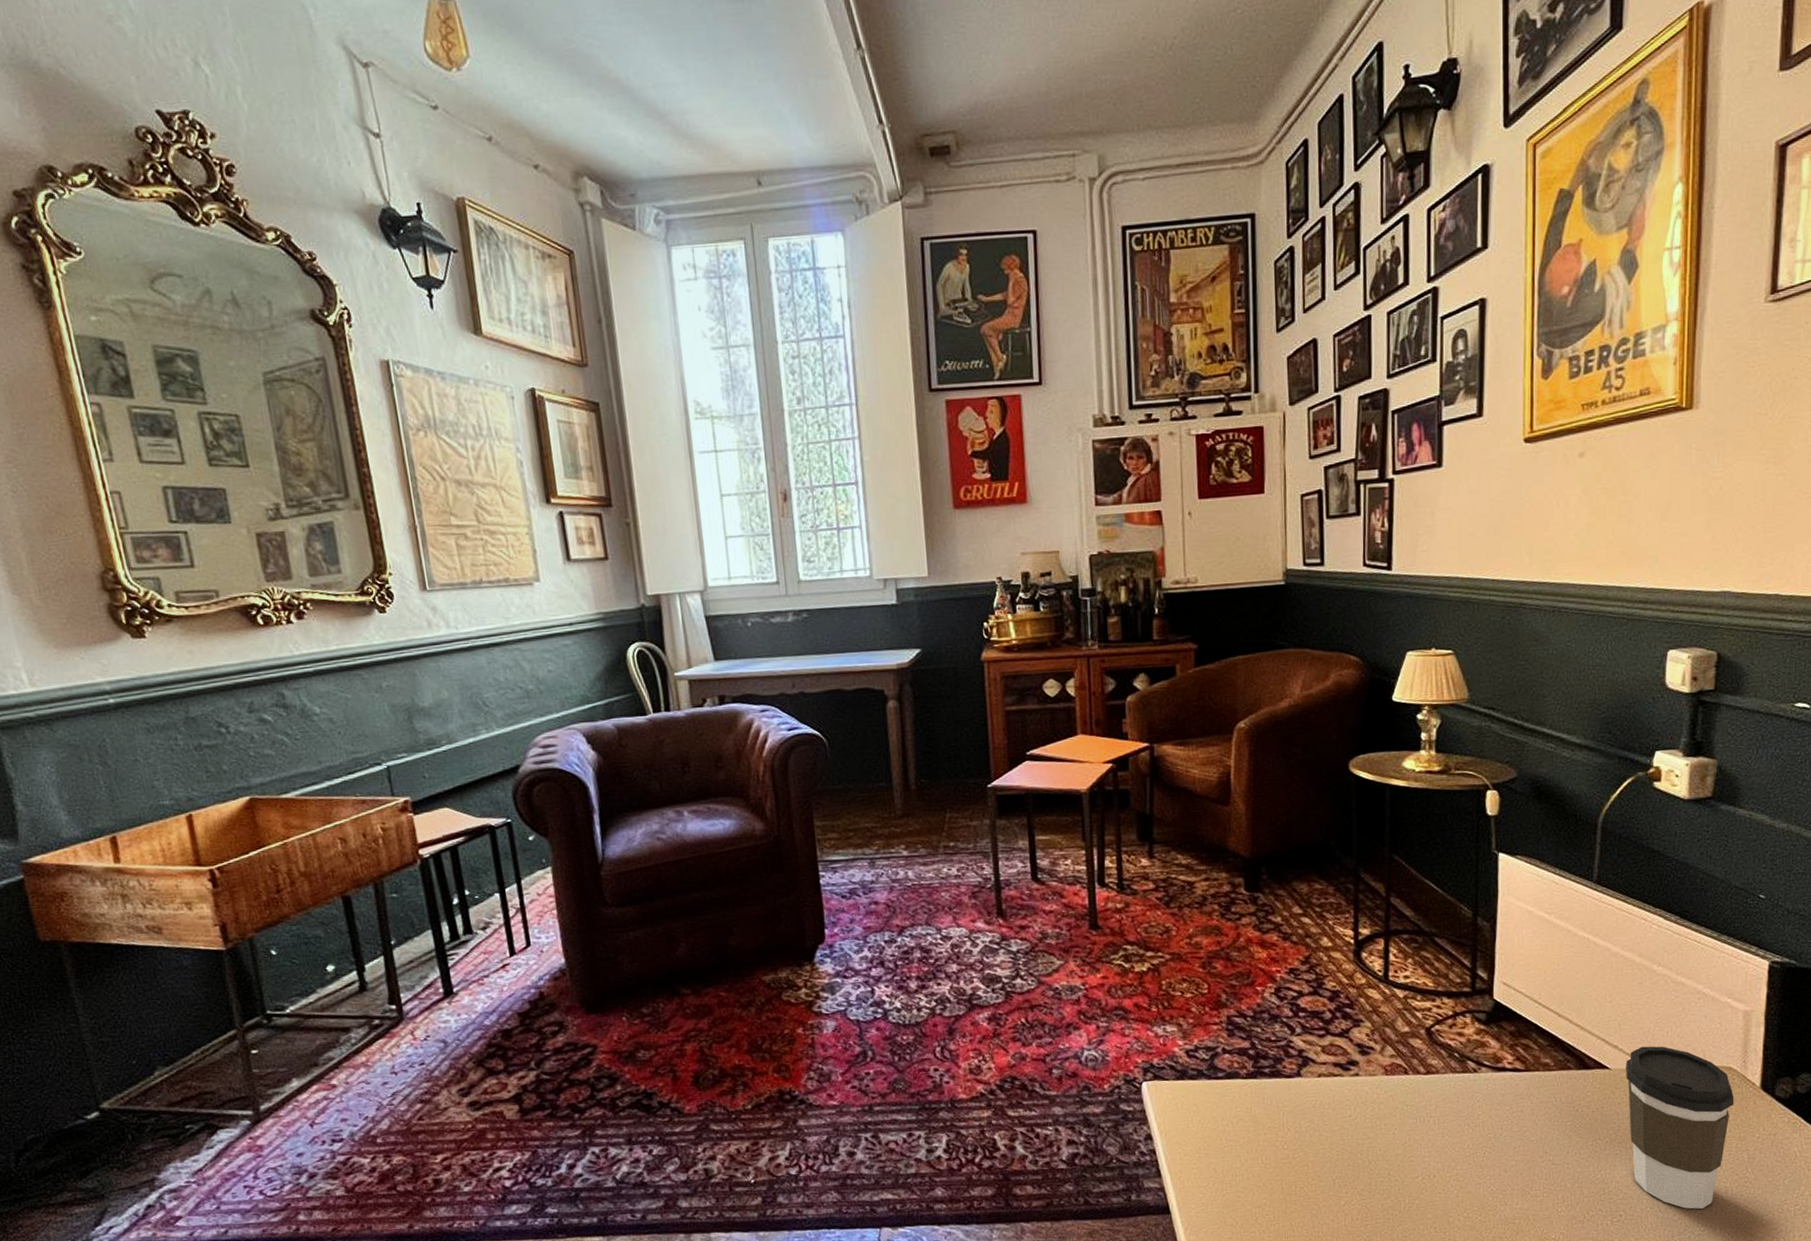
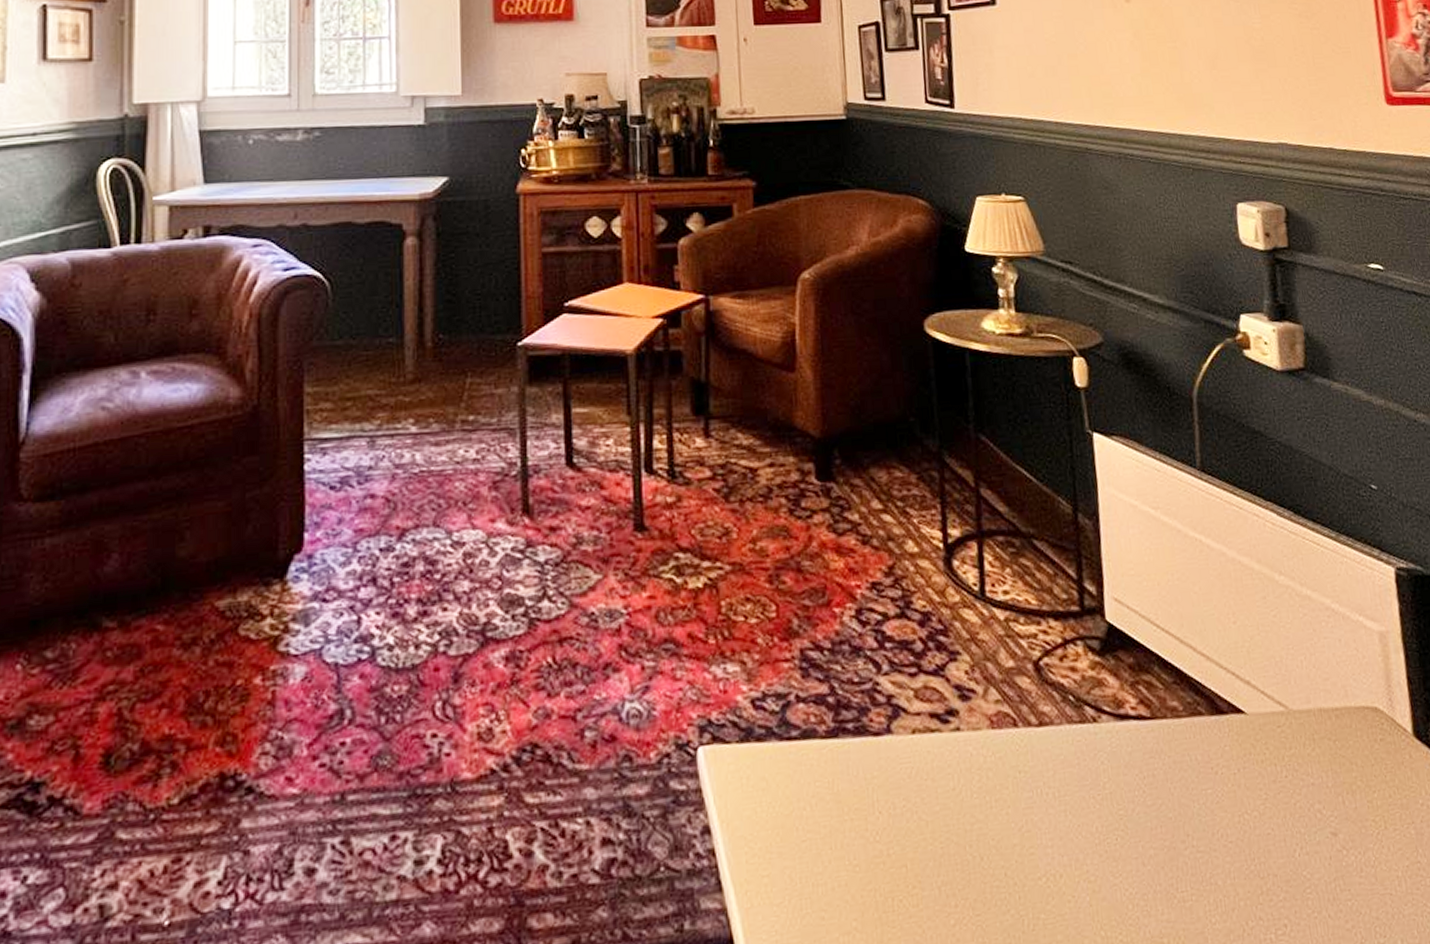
coffee cup: present [1626,1046,1735,1209] -> none [1262,680,1389,912]

